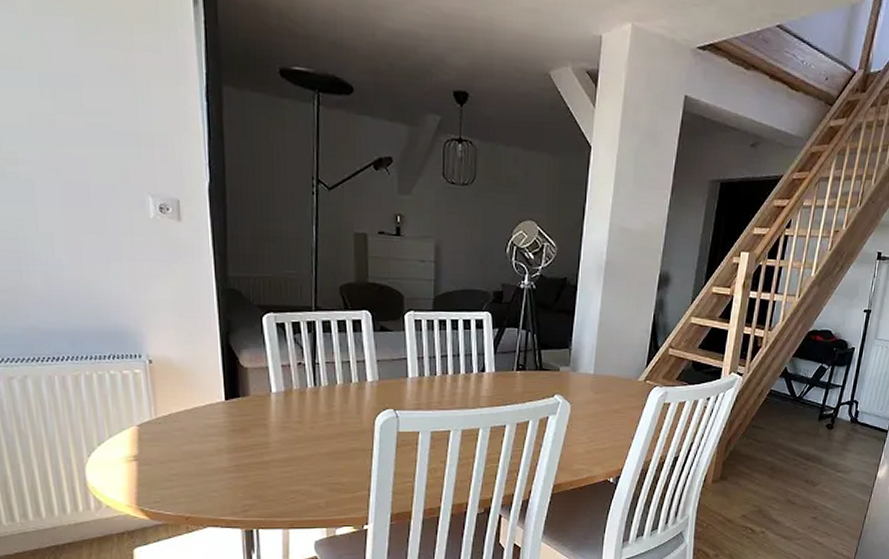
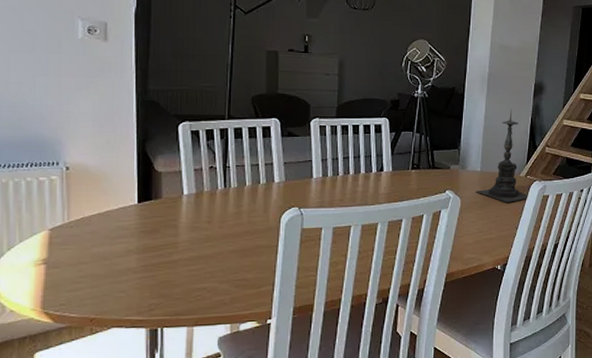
candle holder: none [588,304,646,410] -> present [476,109,527,202]

